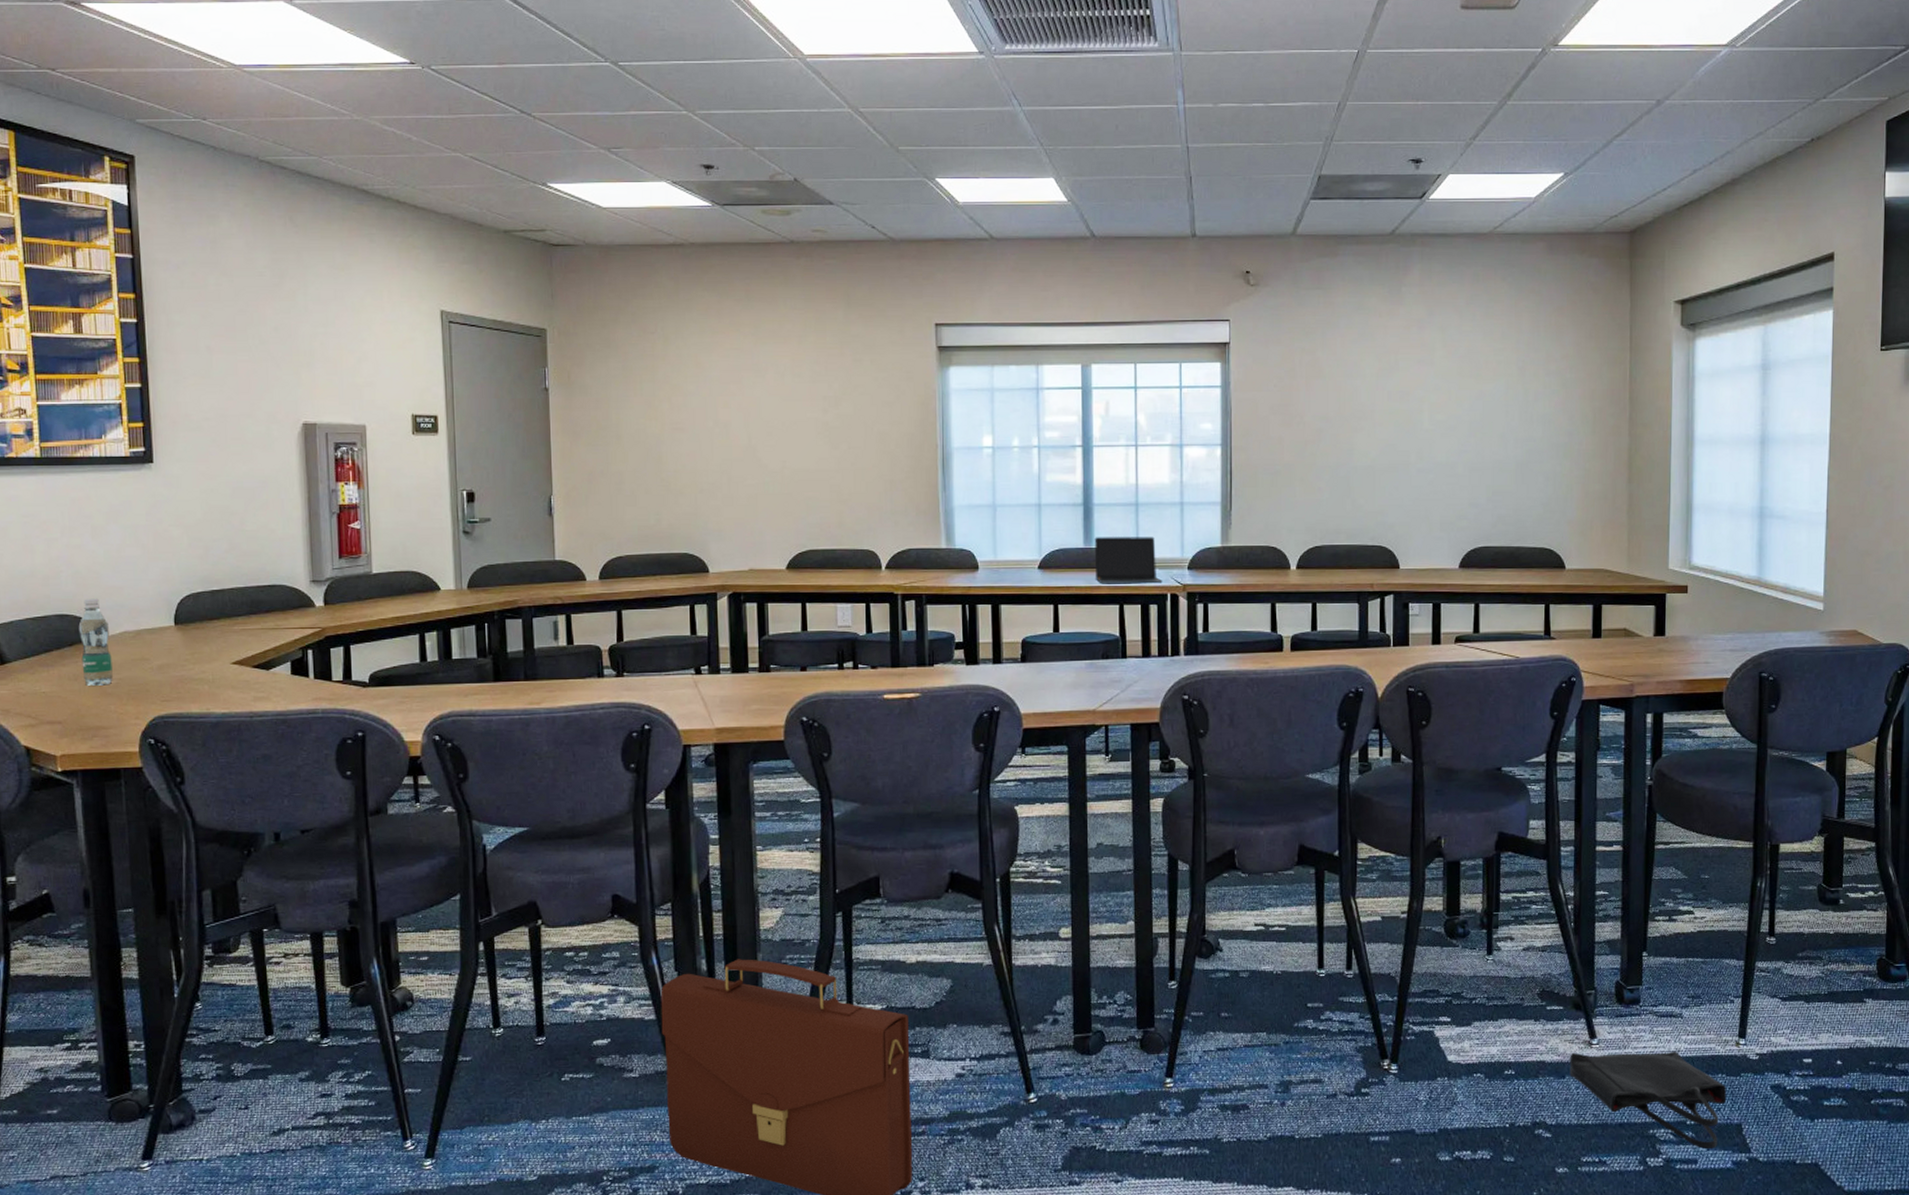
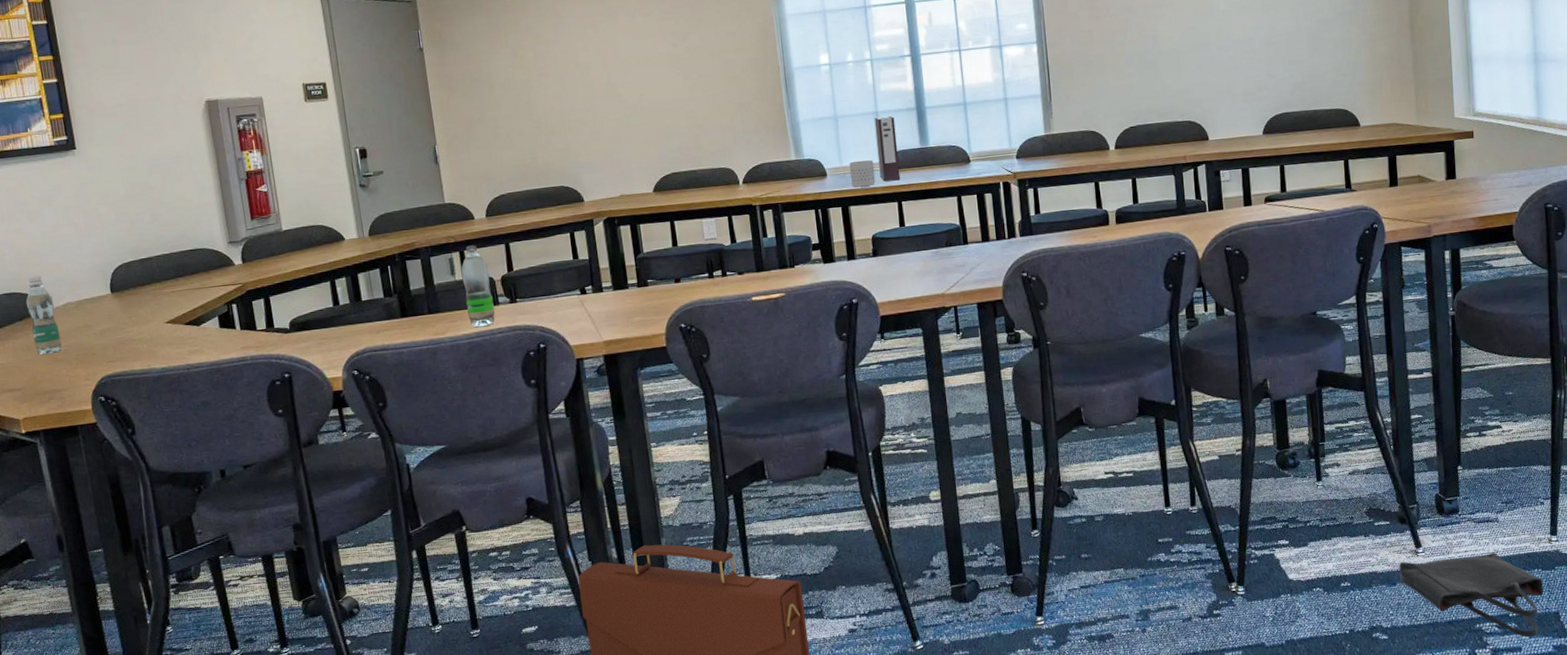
bottle: none [565,609,598,700] -> present [461,245,496,328]
mug: none [1004,555,1032,584] -> present [849,159,876,187]
binder: none [1036,510,1059,581] -> present [874,116,901,182]
laptop: present [1094,536,1163,584] -> none [929,131,995,180]

